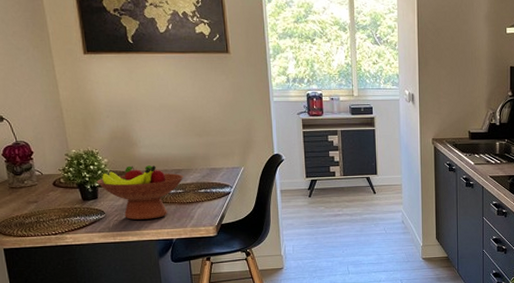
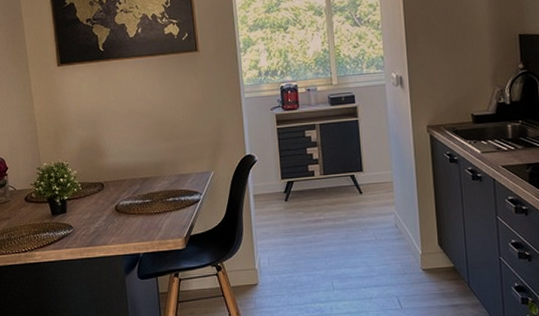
fruit bowl: present [96,165,184,220] -> none [66,175,152,234]

